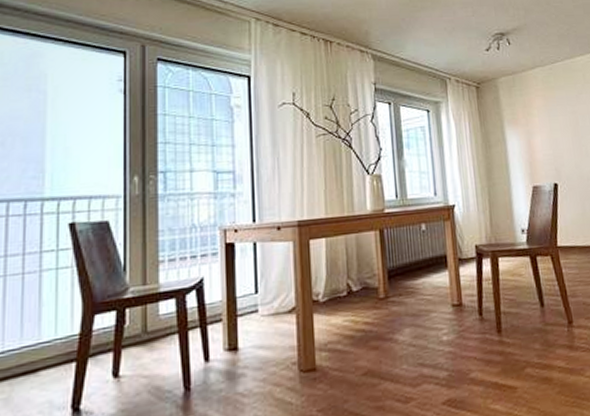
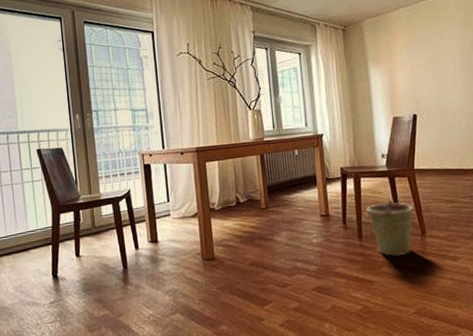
bucket: none [504,285,559,353] -> present [364,201,414,256]

